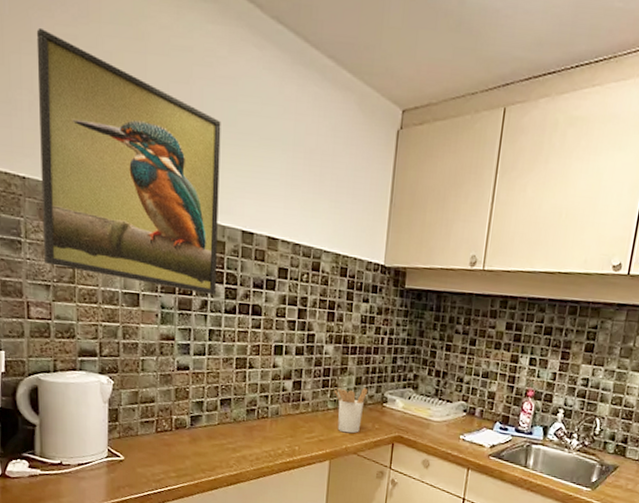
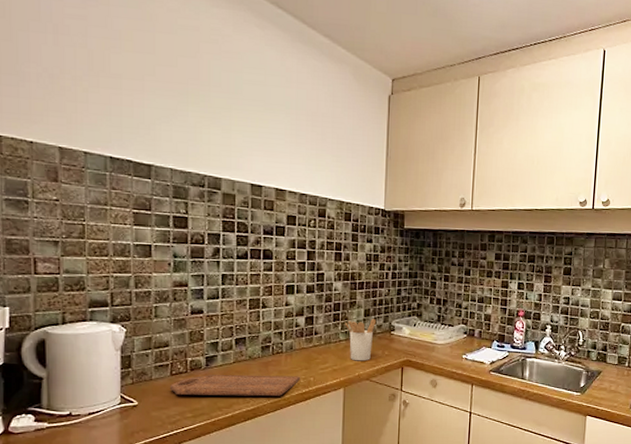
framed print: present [36,27,221,295] -> none [45,9,228,242]
cutting board: none [154,435,285,463] -> present [169,374,300,397]

